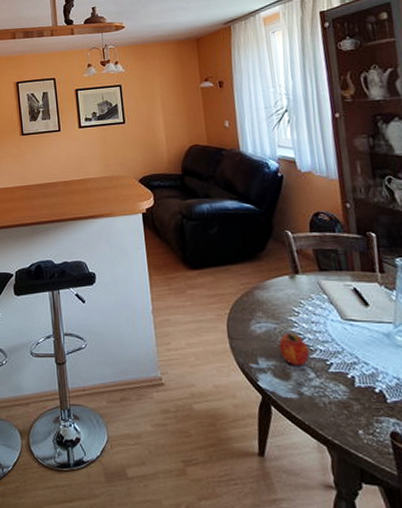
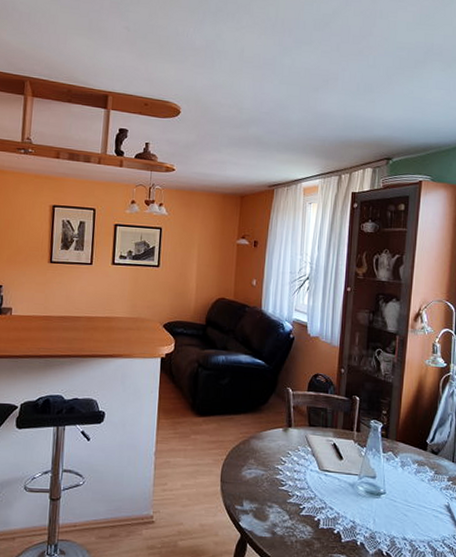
fruit: present [278,332,310,366] -> none [263,479,288,509]

